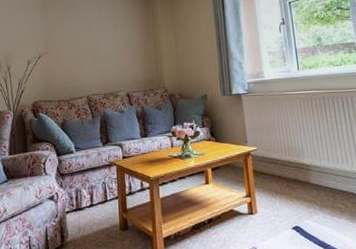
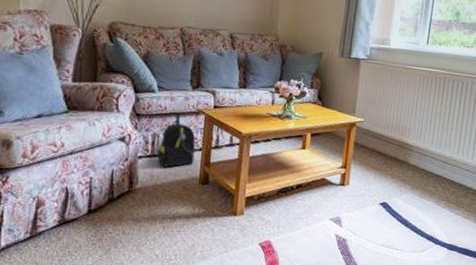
backpack: none [80,169,114,219] -> present [156,114,196,168]

